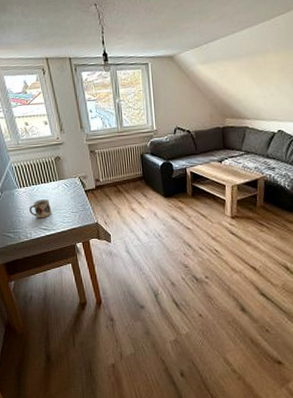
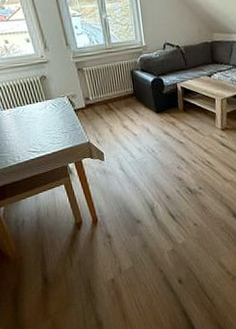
mug: present [29,199,52,219] -> none [15,120,41,141]

